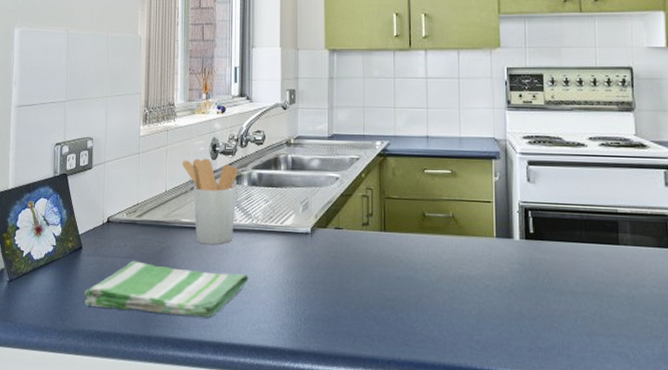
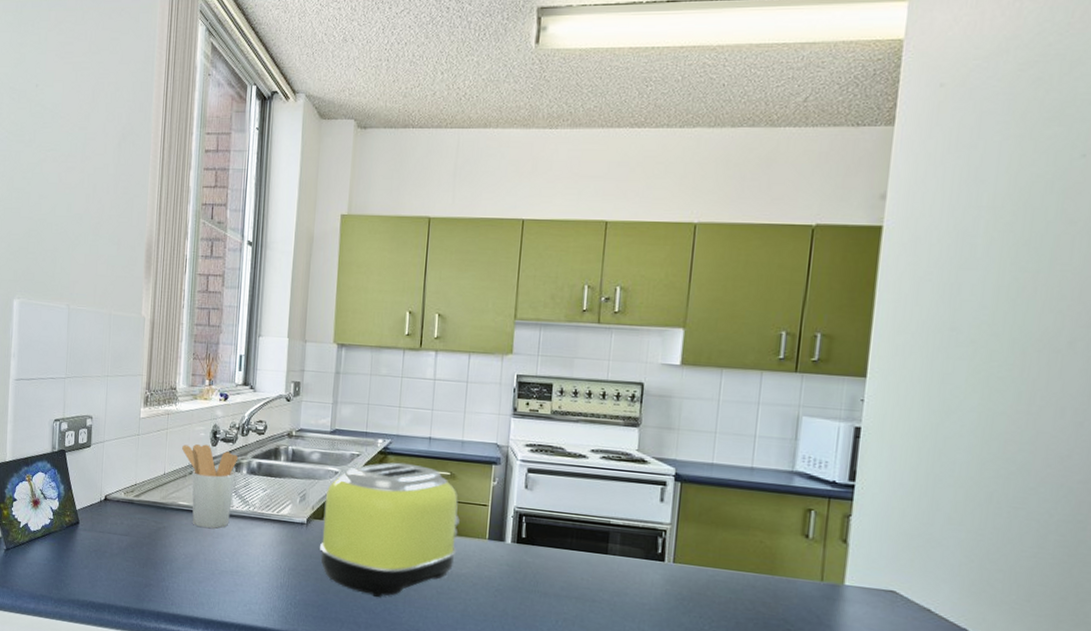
dish towel: present [83,260,249,318] -> none [79,538,243,596]
toaster: none [325,163,465,306] -> present [319,462,460,597]

